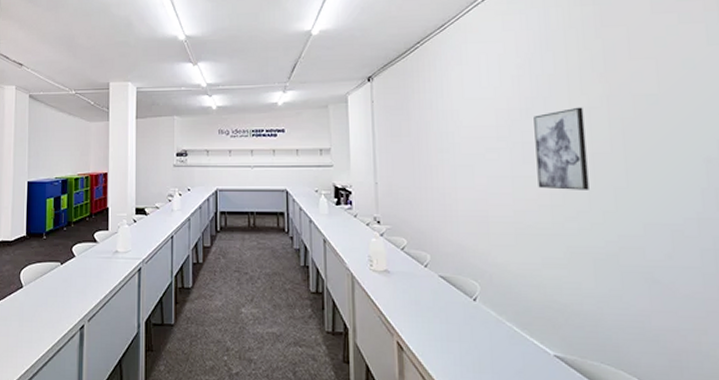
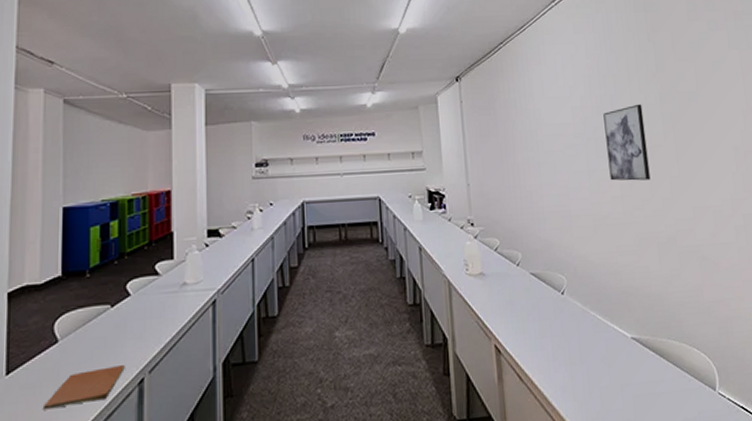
book: none [12,312,70,339] -> present [44,365,125,410]

